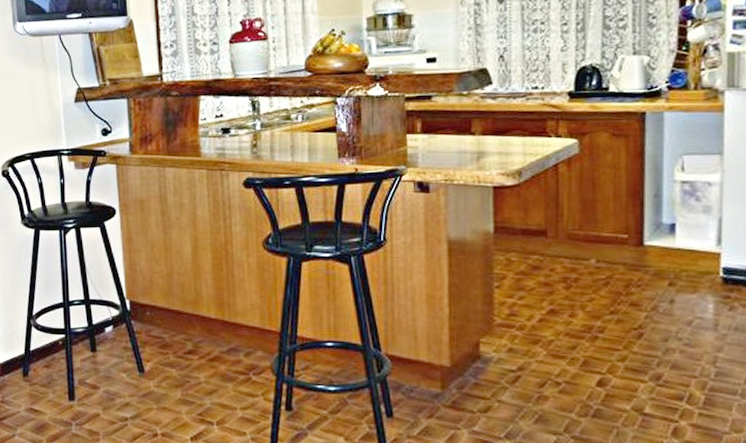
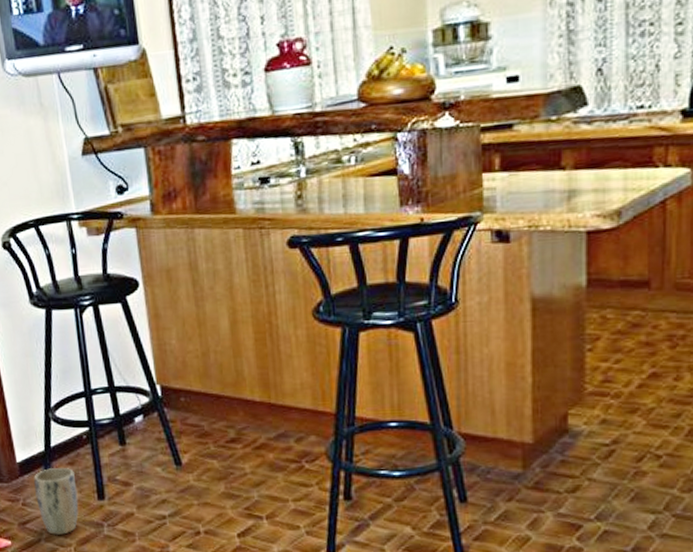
plant pot: none [12,370,51,432] -> present [33,468,79,536]

